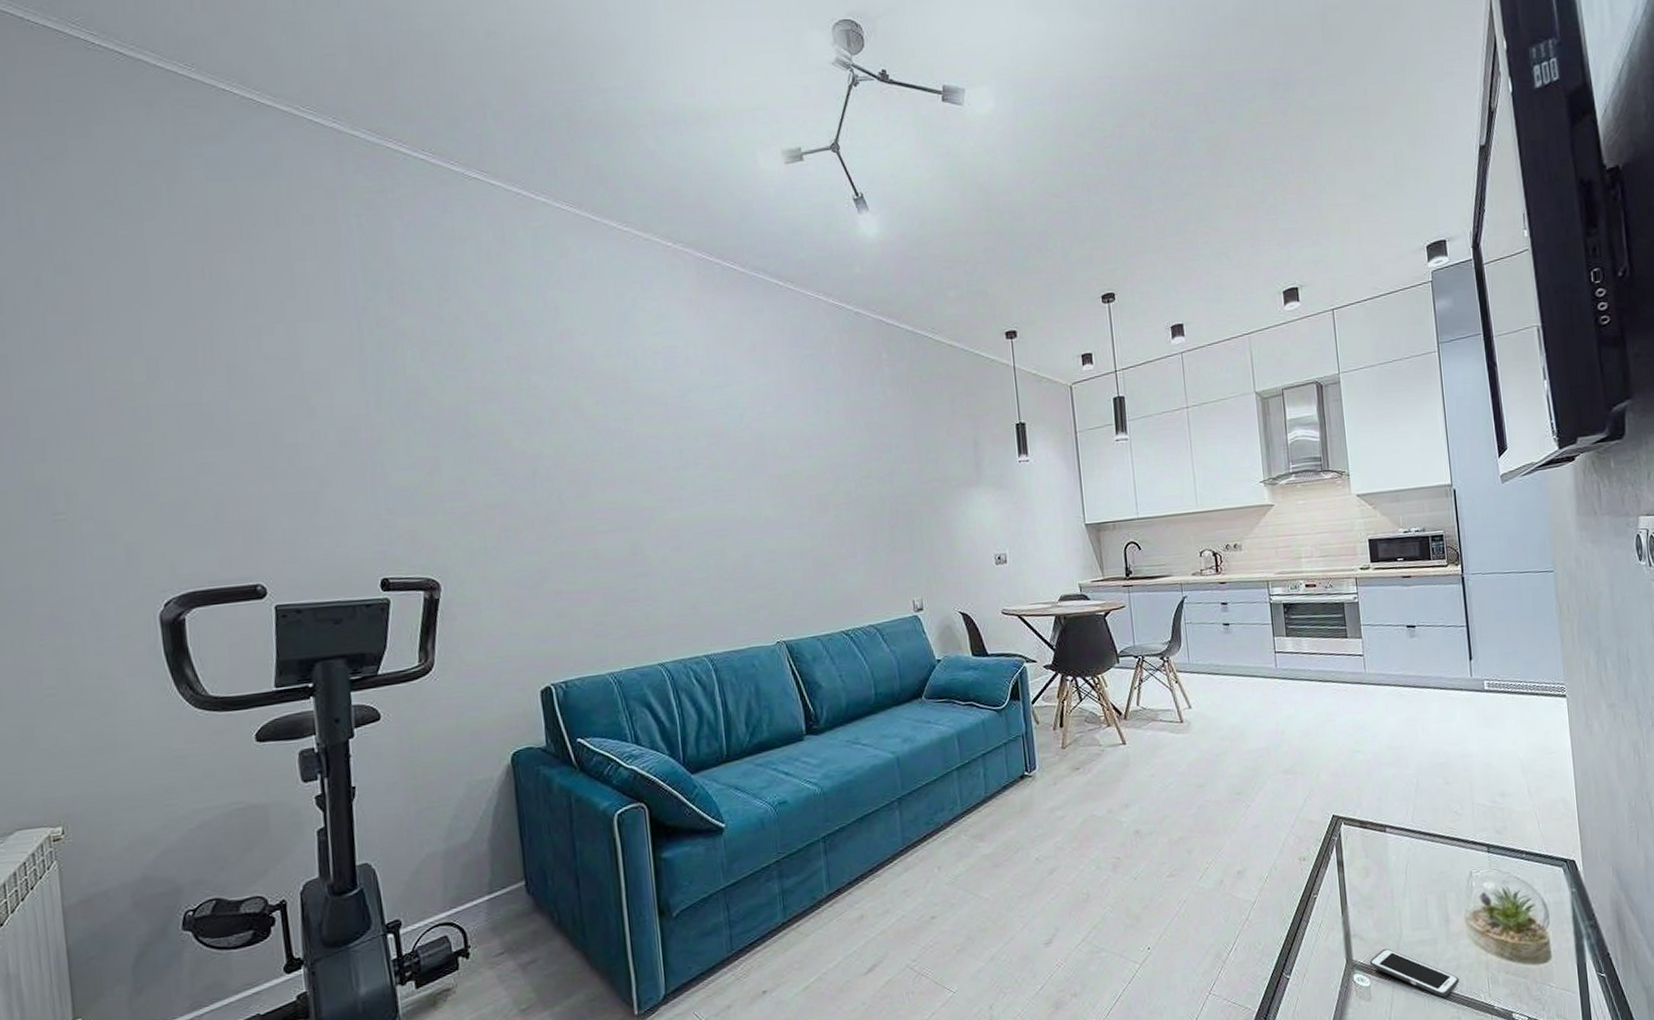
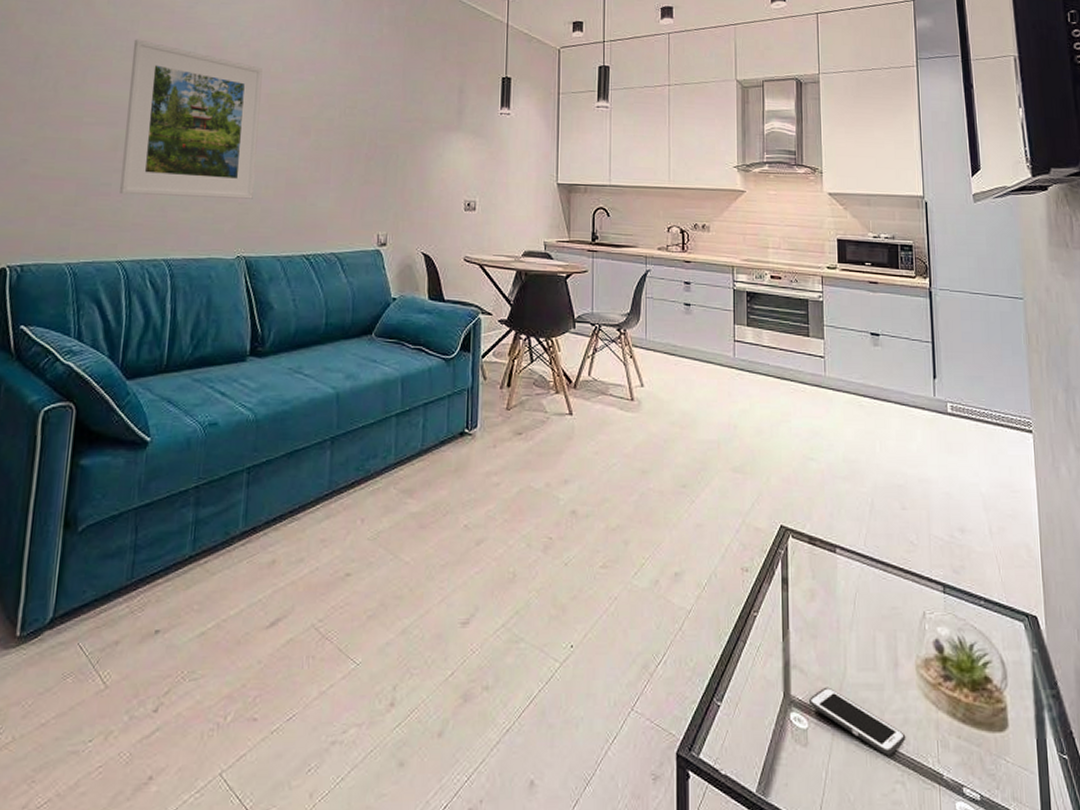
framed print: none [631,437,783,598] -> present [120,39,263,199]

